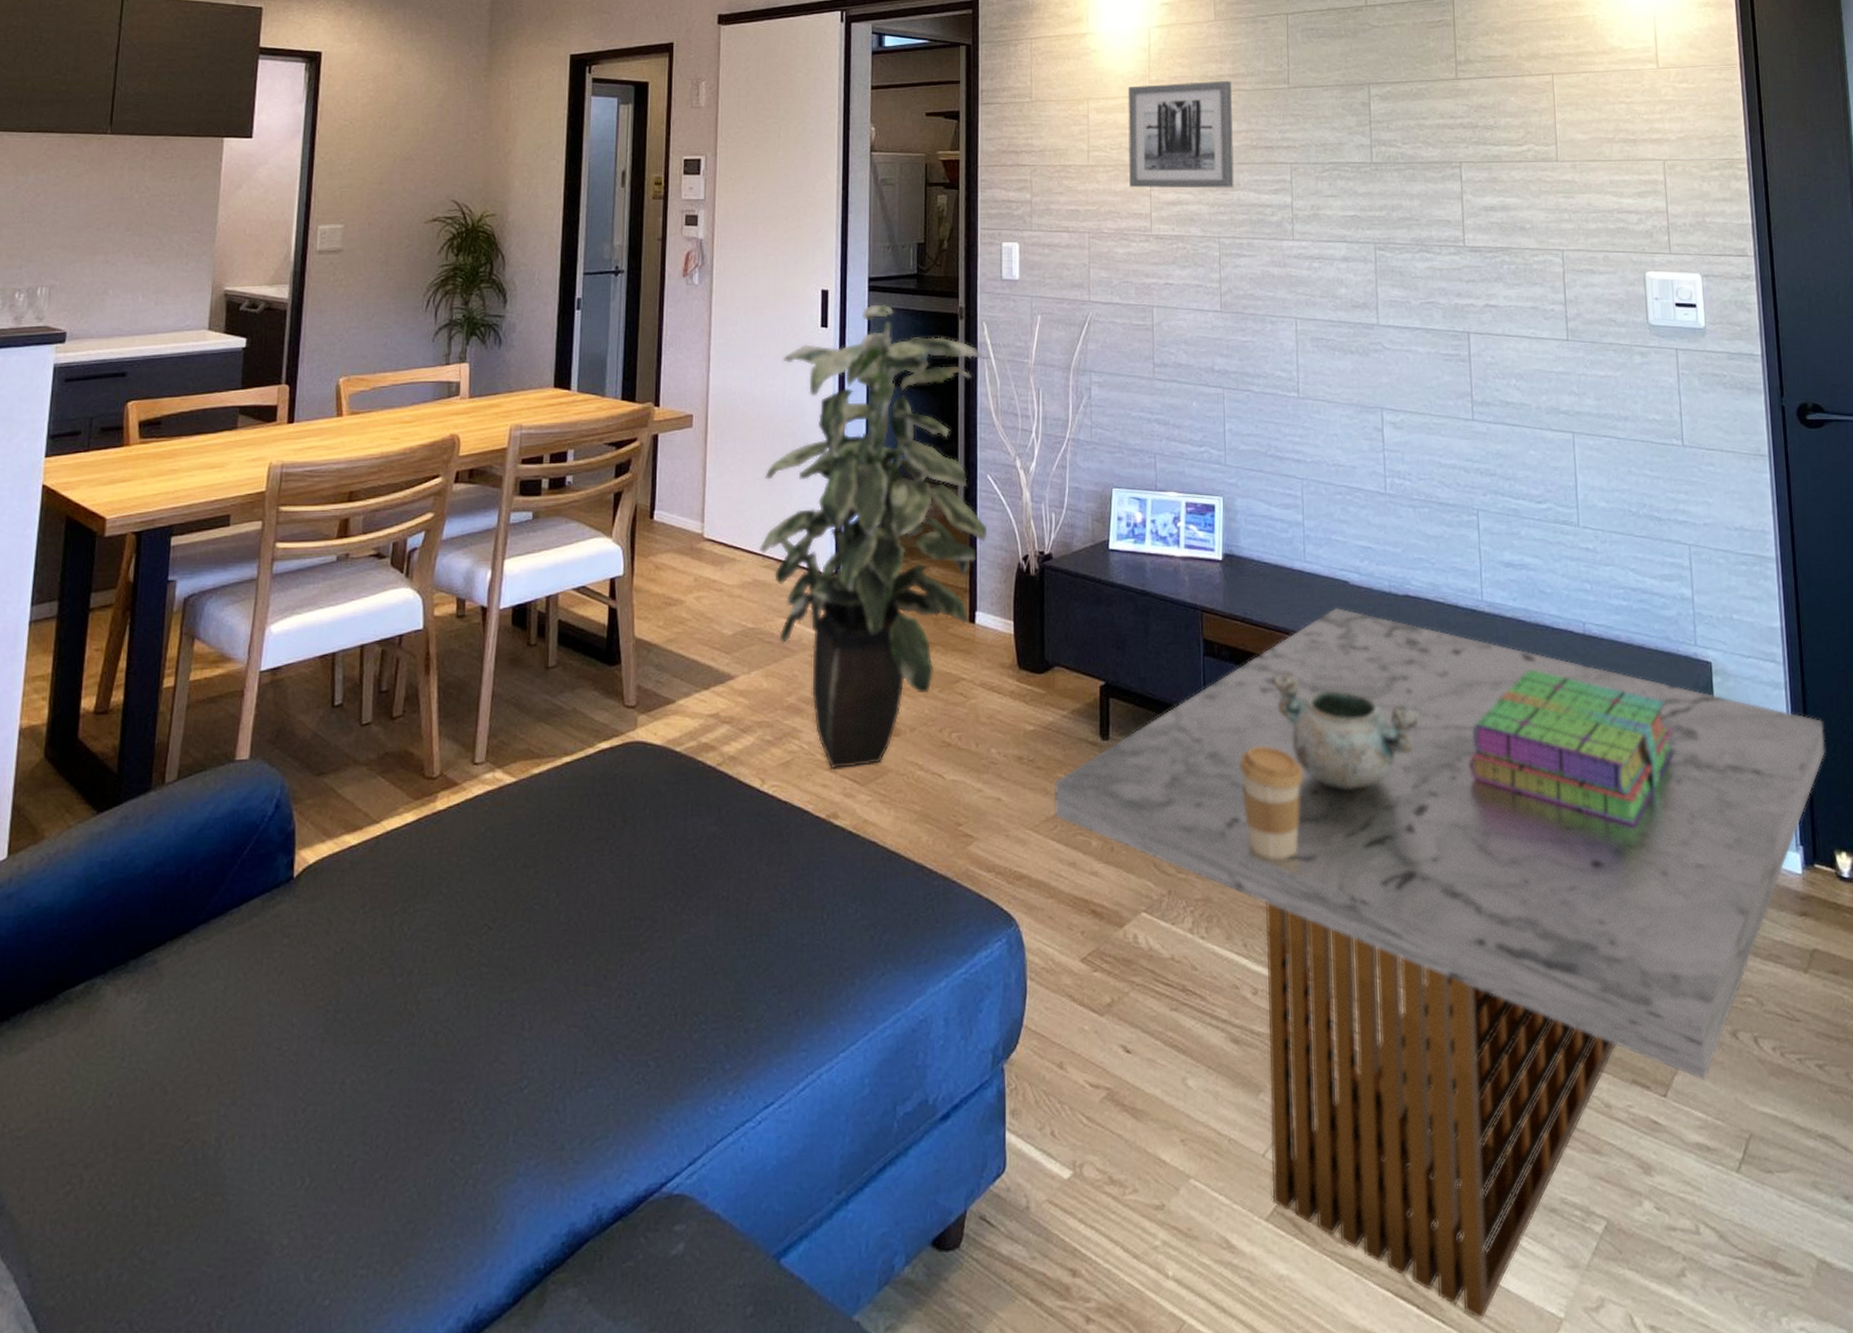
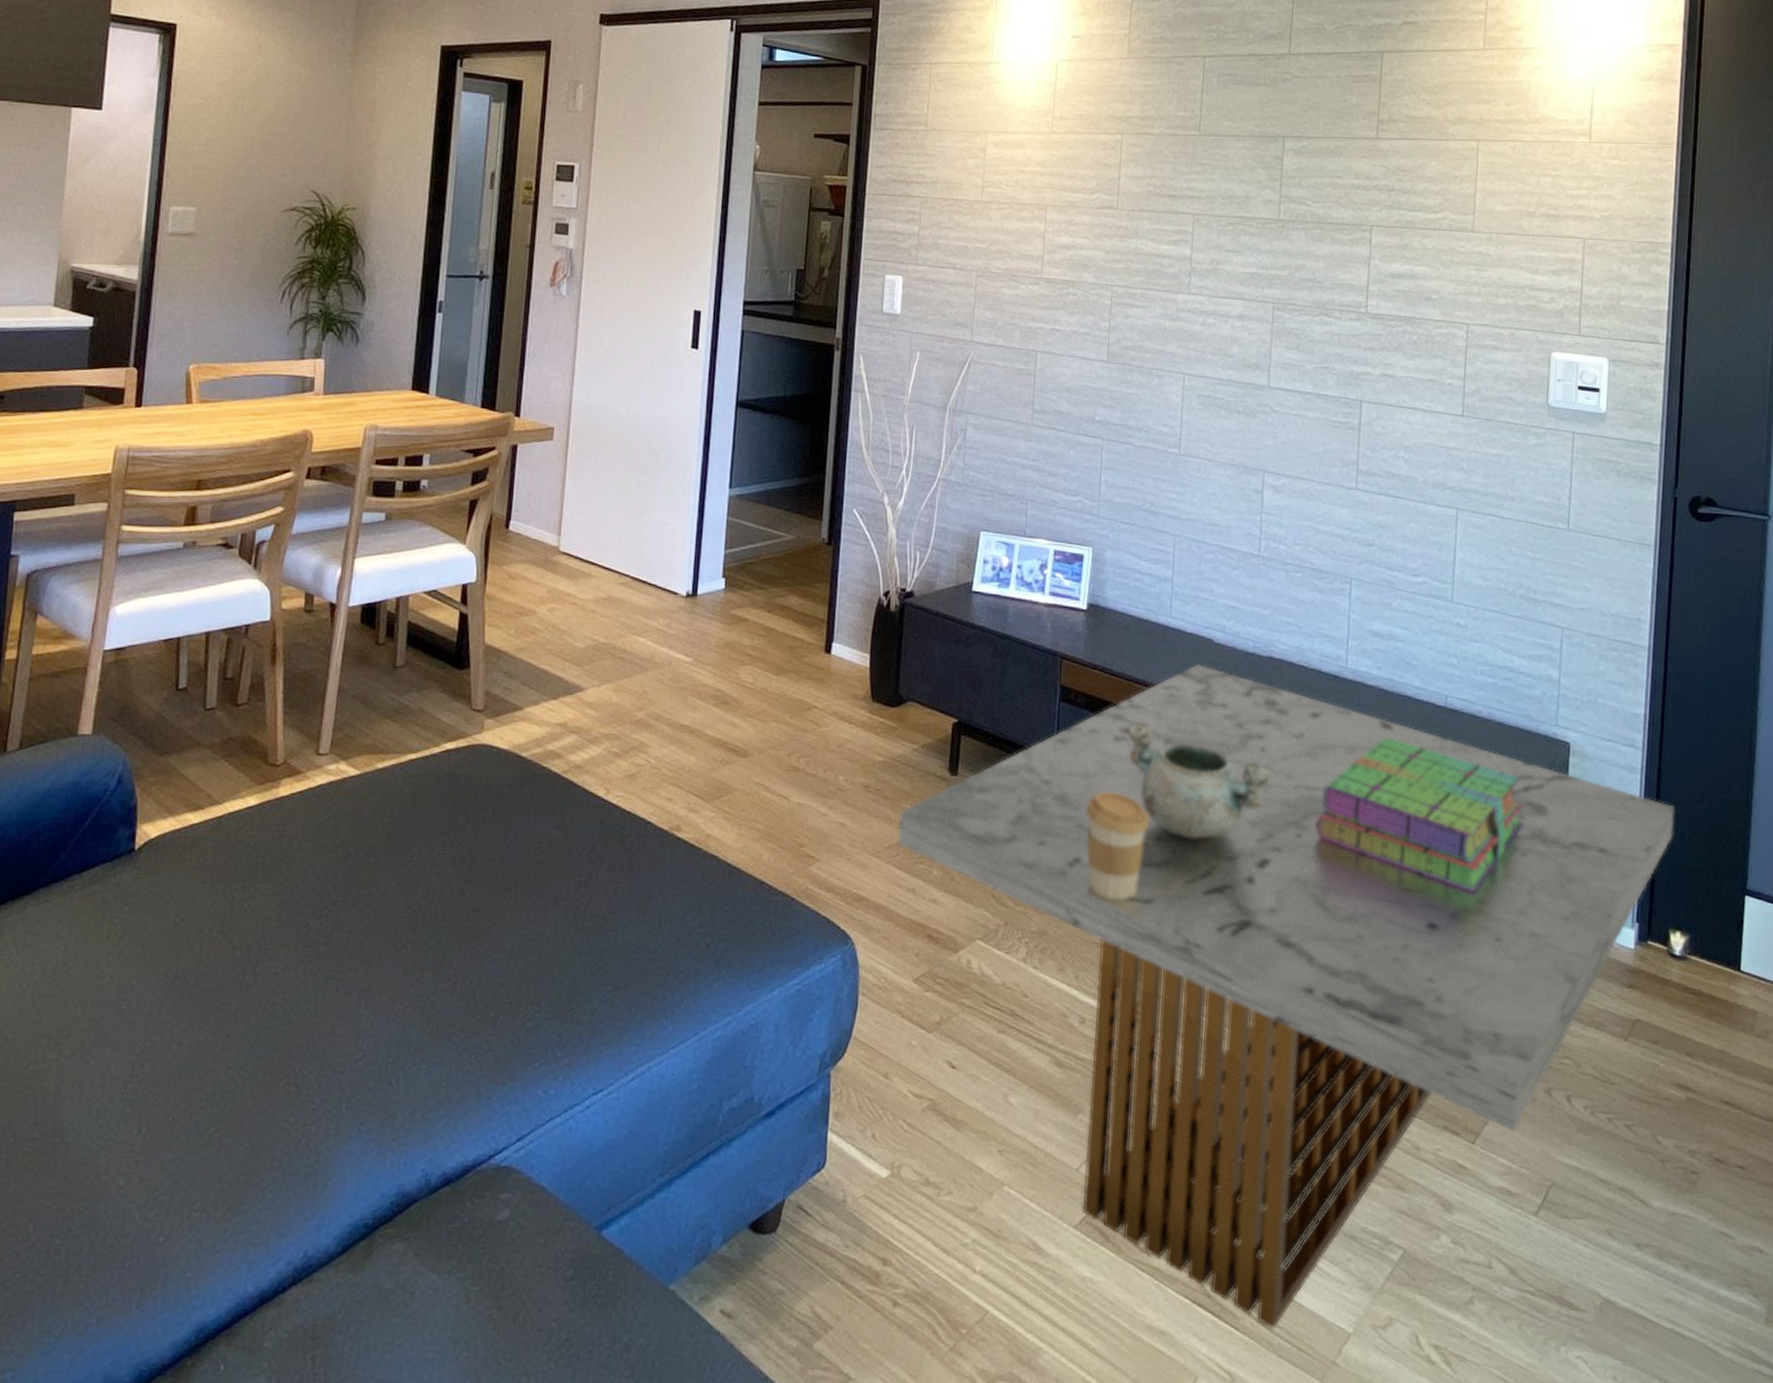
indoor plant: present [759,304,988,770] -> none [615,328,856,785]
wall art: present [1128,80,1234,188] -> none [1023,121,1139,236]

